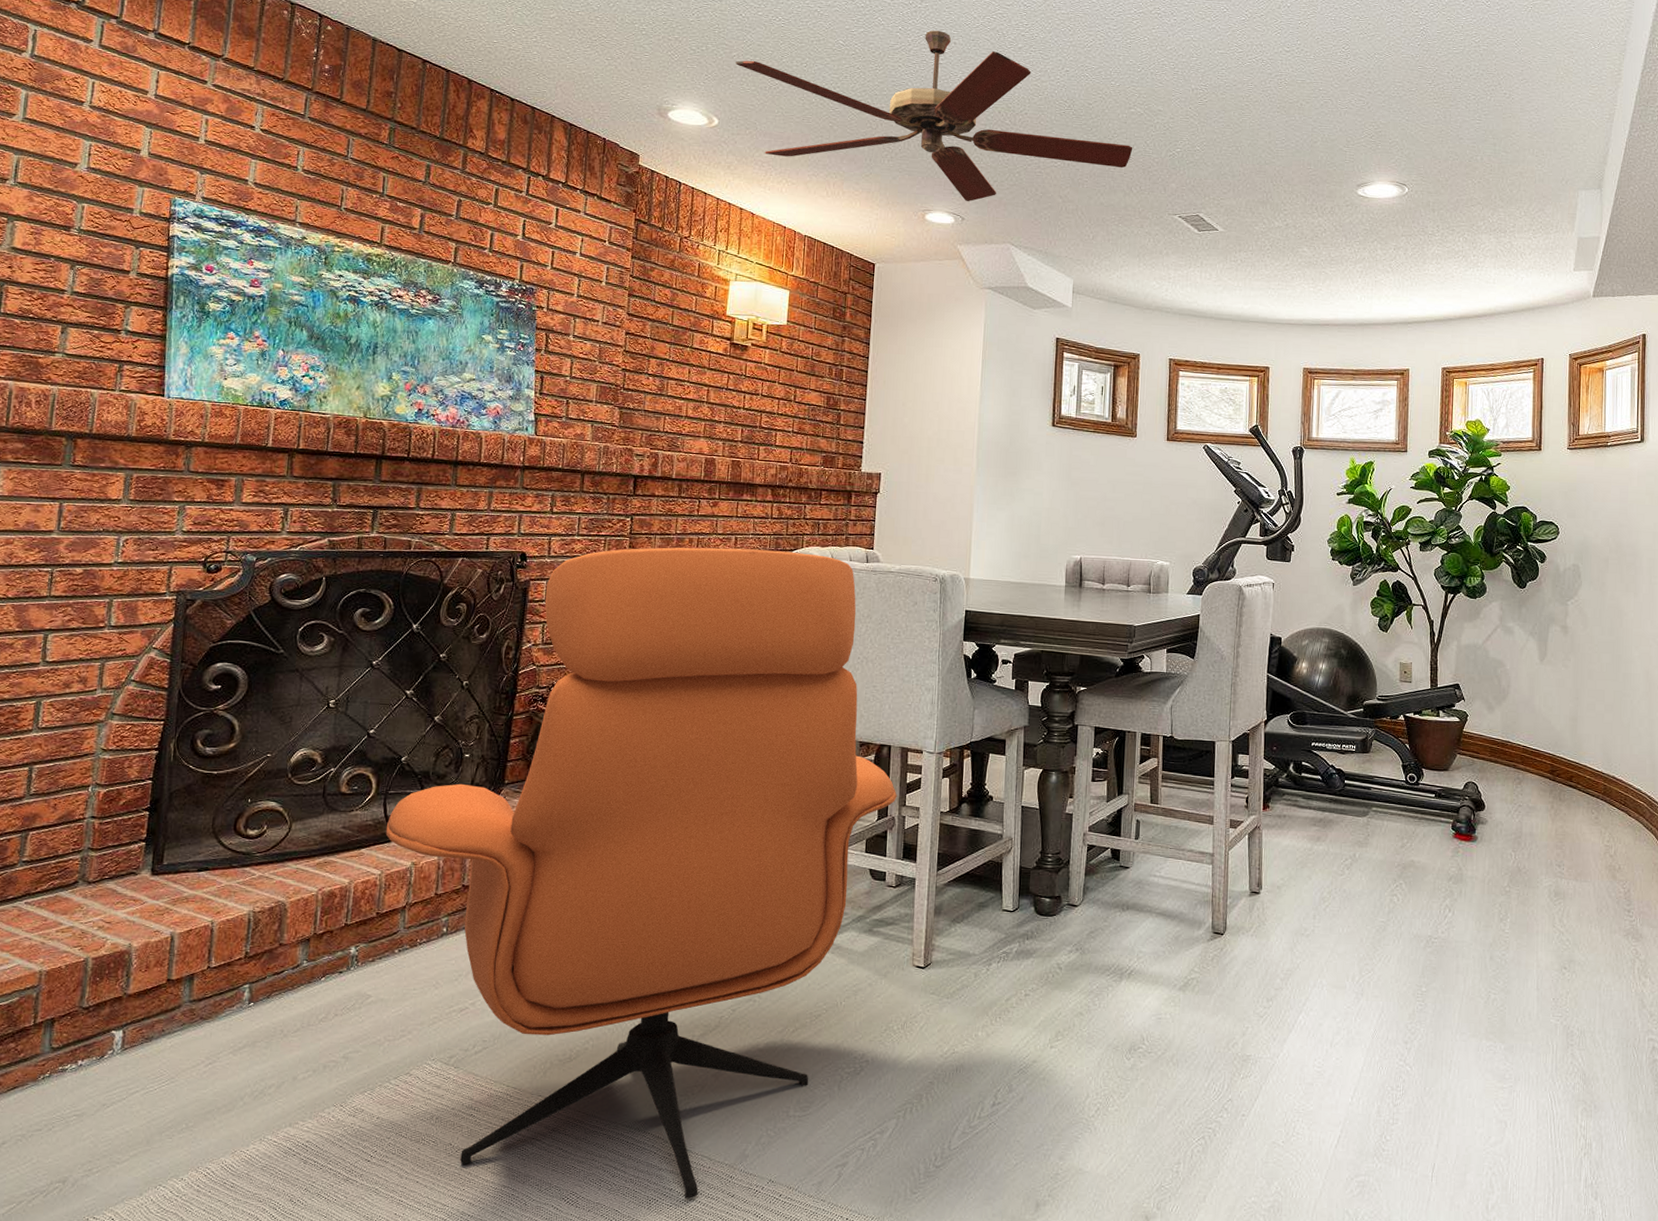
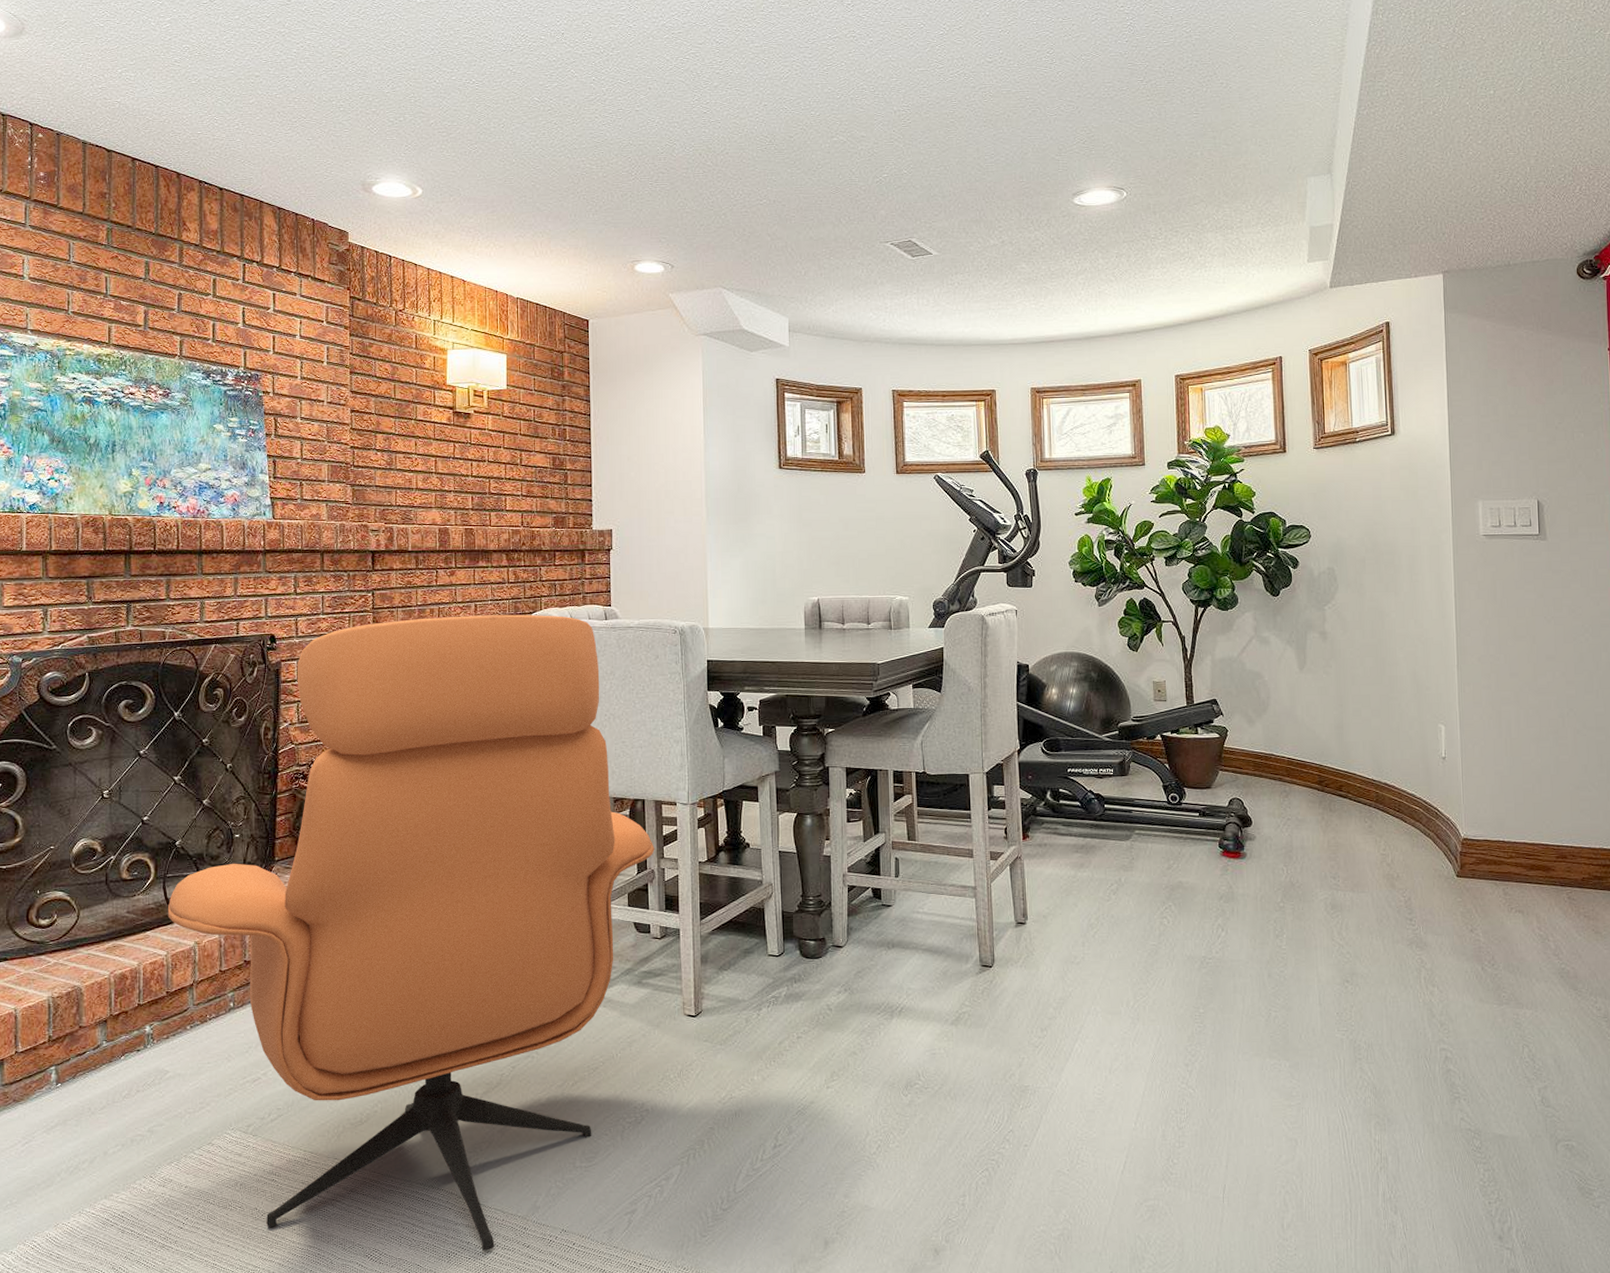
ceiling fan: present [735,30,1133,201] -> none [434,77,839,248]

